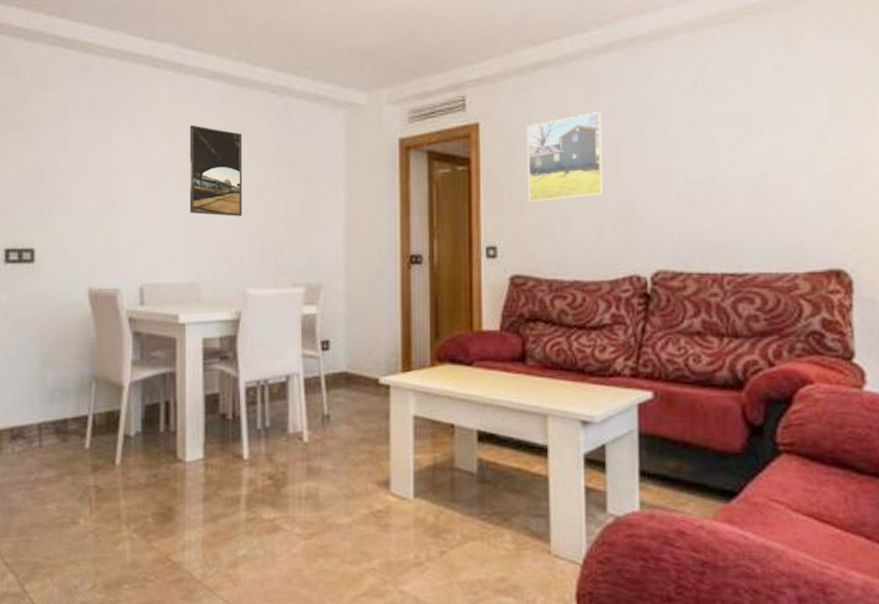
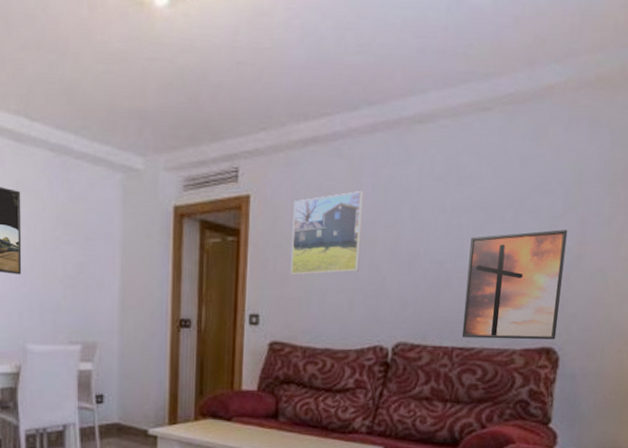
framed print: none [728,138,845,262] -> present [461,230,568,340]

